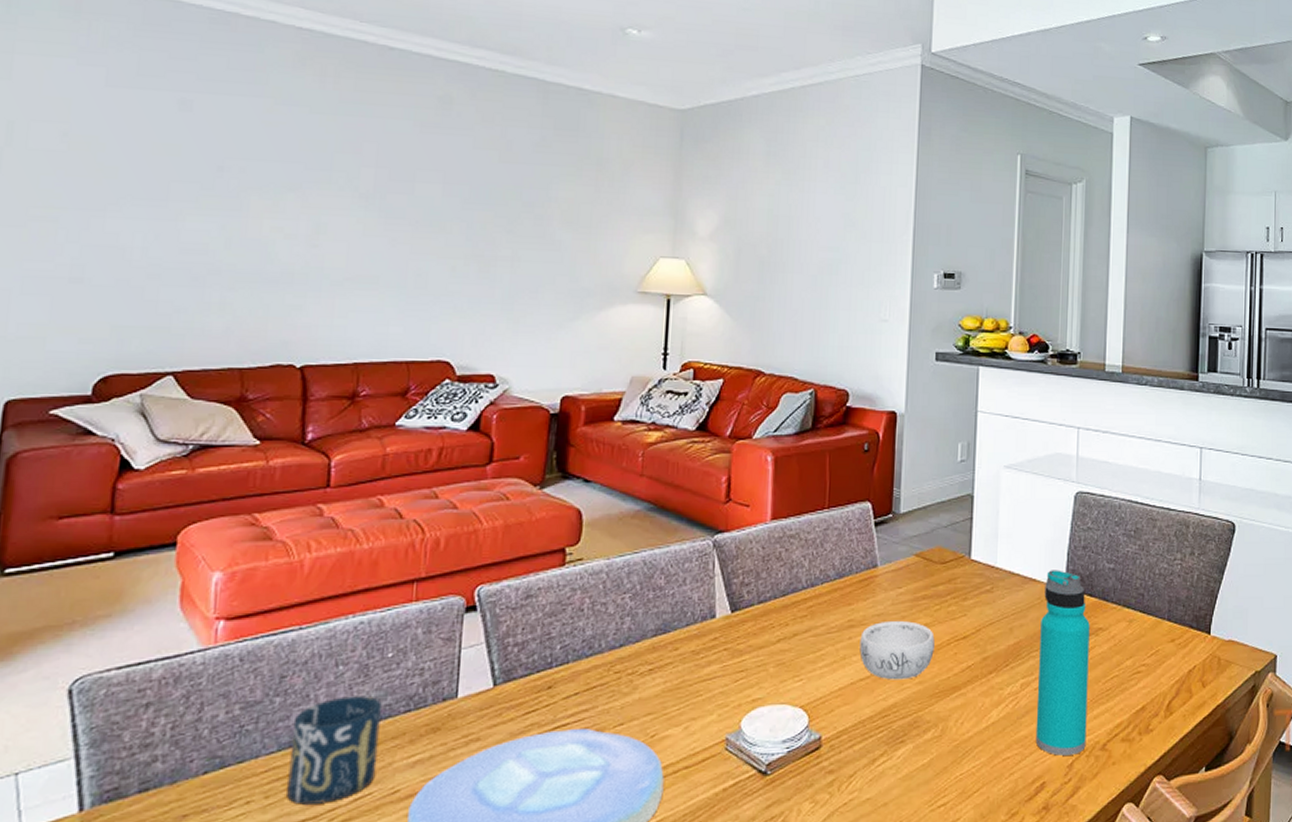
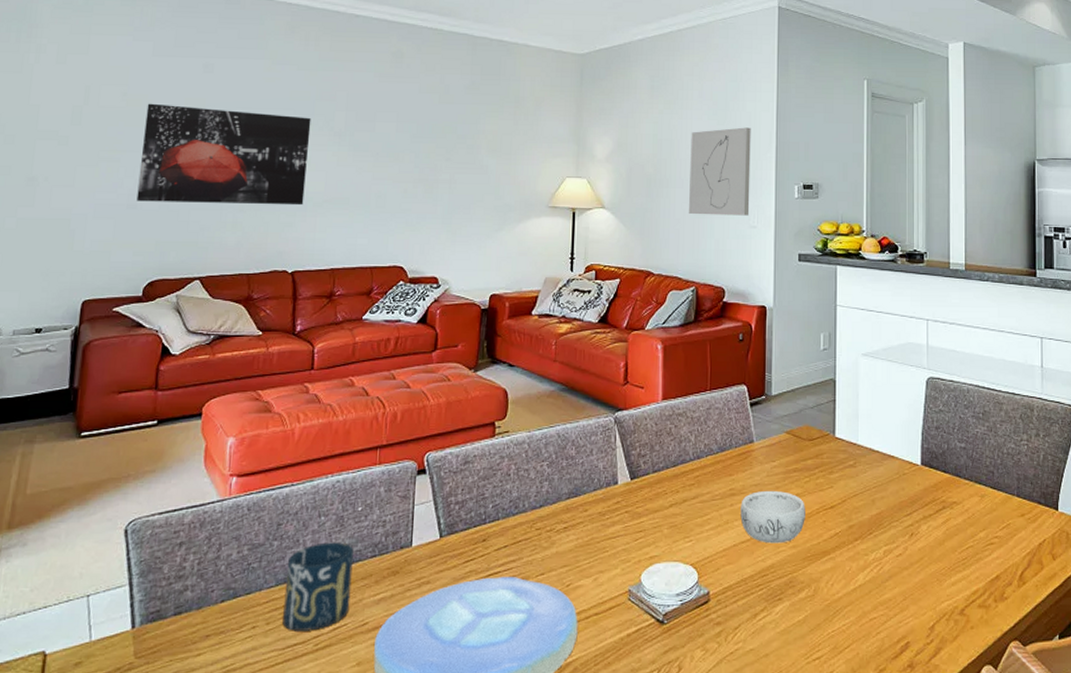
wall art: none [83,147,329,284] -> present [136,103,311,206]
wall art: none [809,204,885,308] -> present [689,127,751,216]
water bottle: present [1035,570,1090,756] -> none [899,448,946,618]

